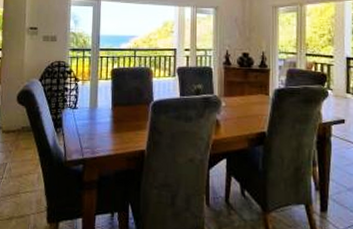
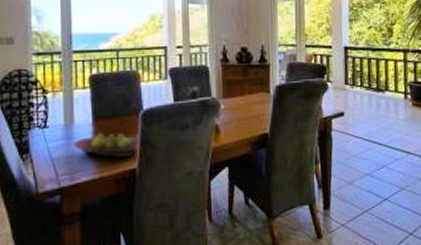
fruit bowl: none [95,116,148,141] -> present [73,132,139,159]

